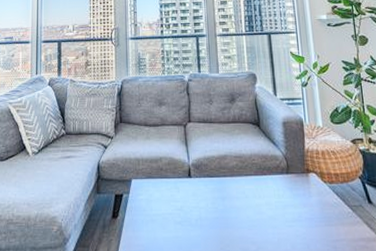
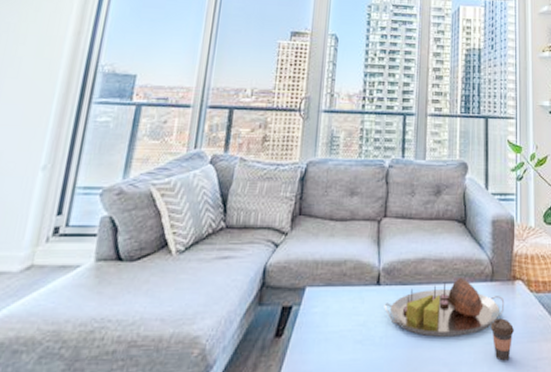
serving tray: none [196,170,302,220] -> present [384,277,505,337]
coffee cup: none [289,205,312,241] -> present [490,318,514,361]

